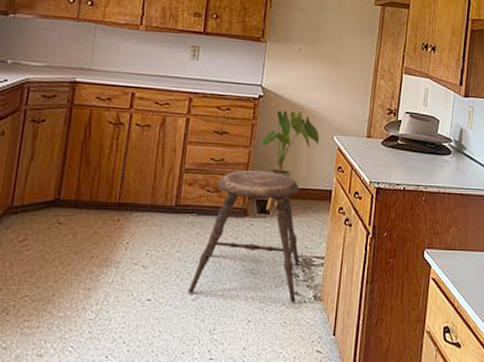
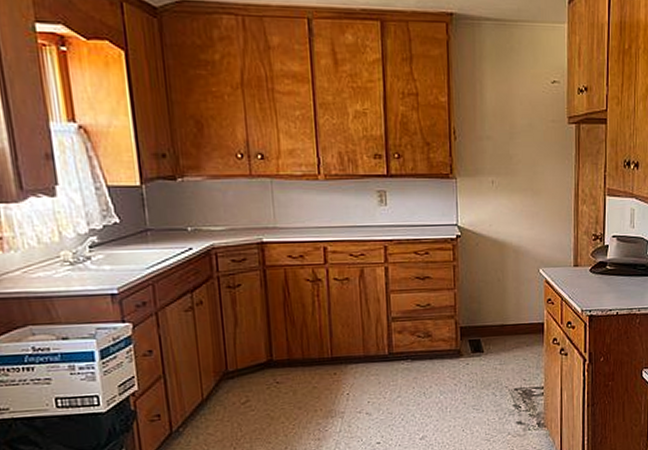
stool: present [187,170,301,303] -> none [414,311,521,433]
house plant: present [261,110,320,210] -> none [465,247,526,349]

